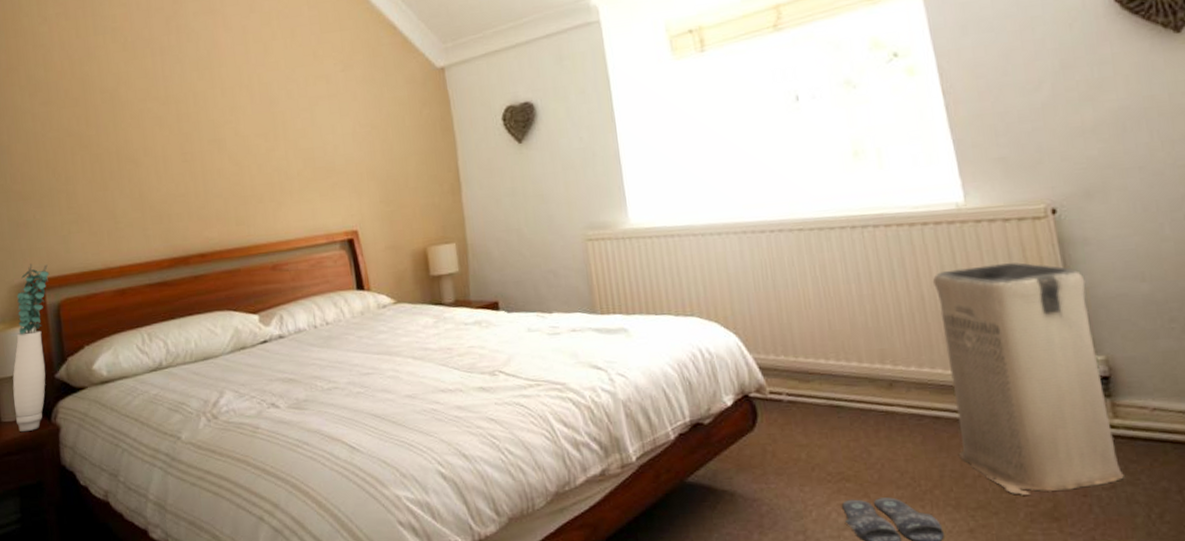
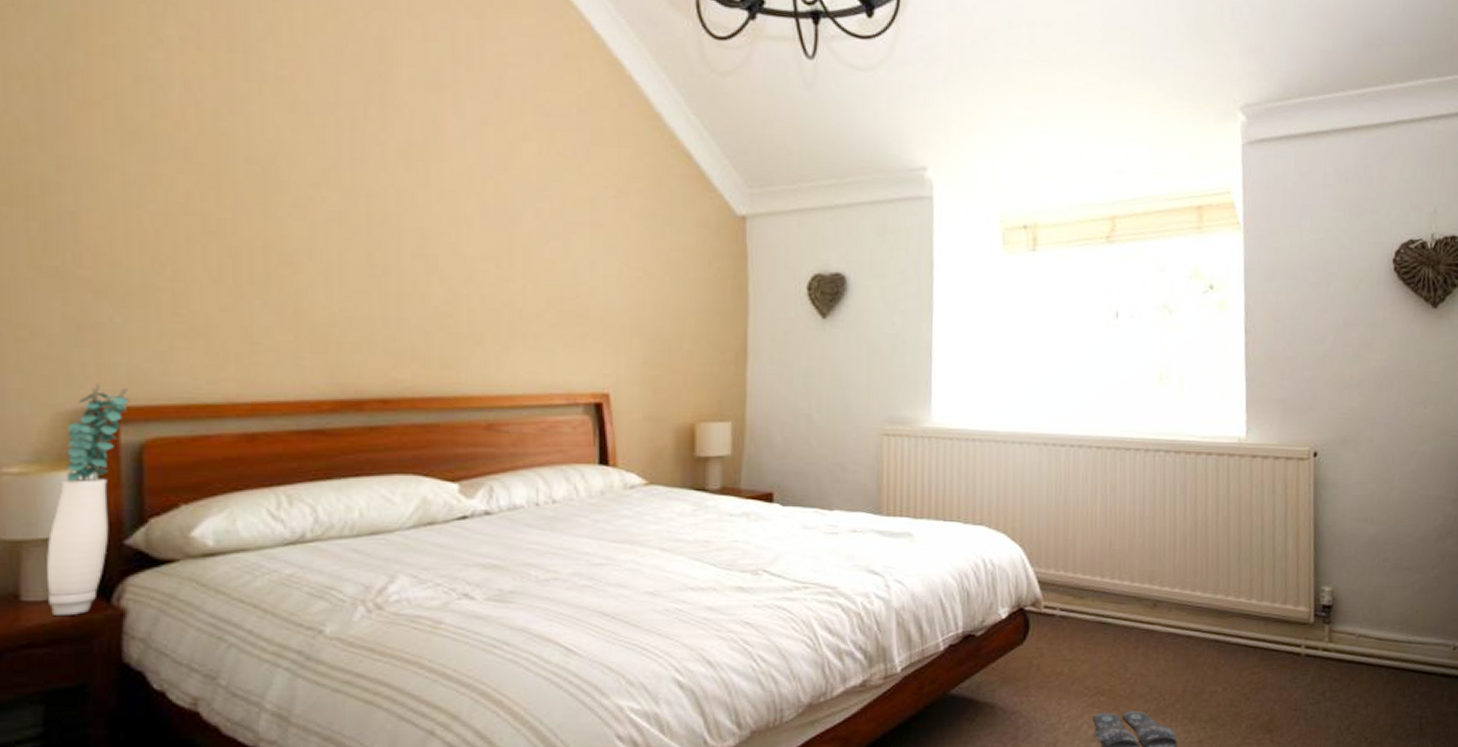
laundry basket: present [932,262,1124,495] -> none [1202,498,1328,709]

